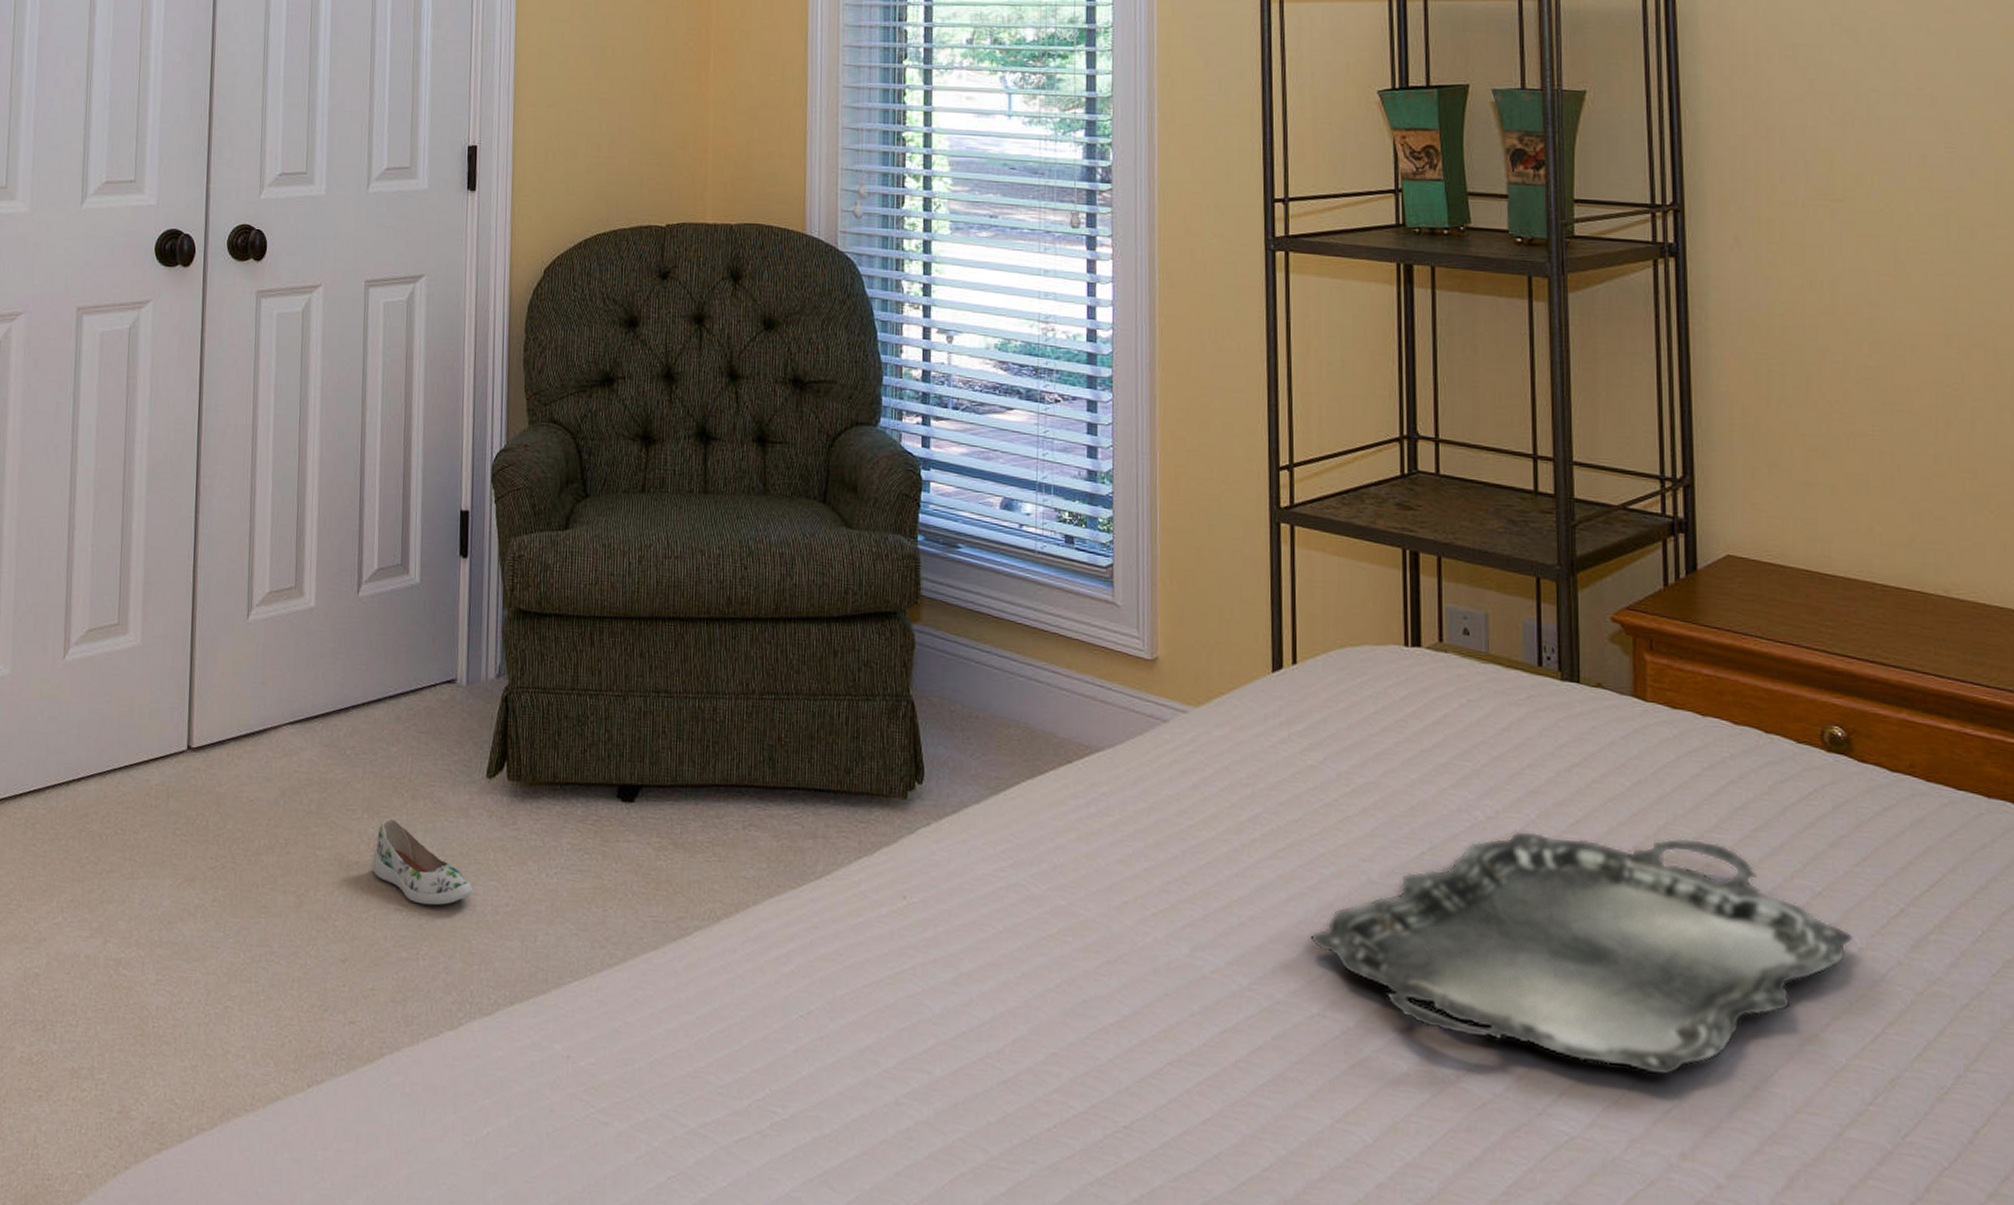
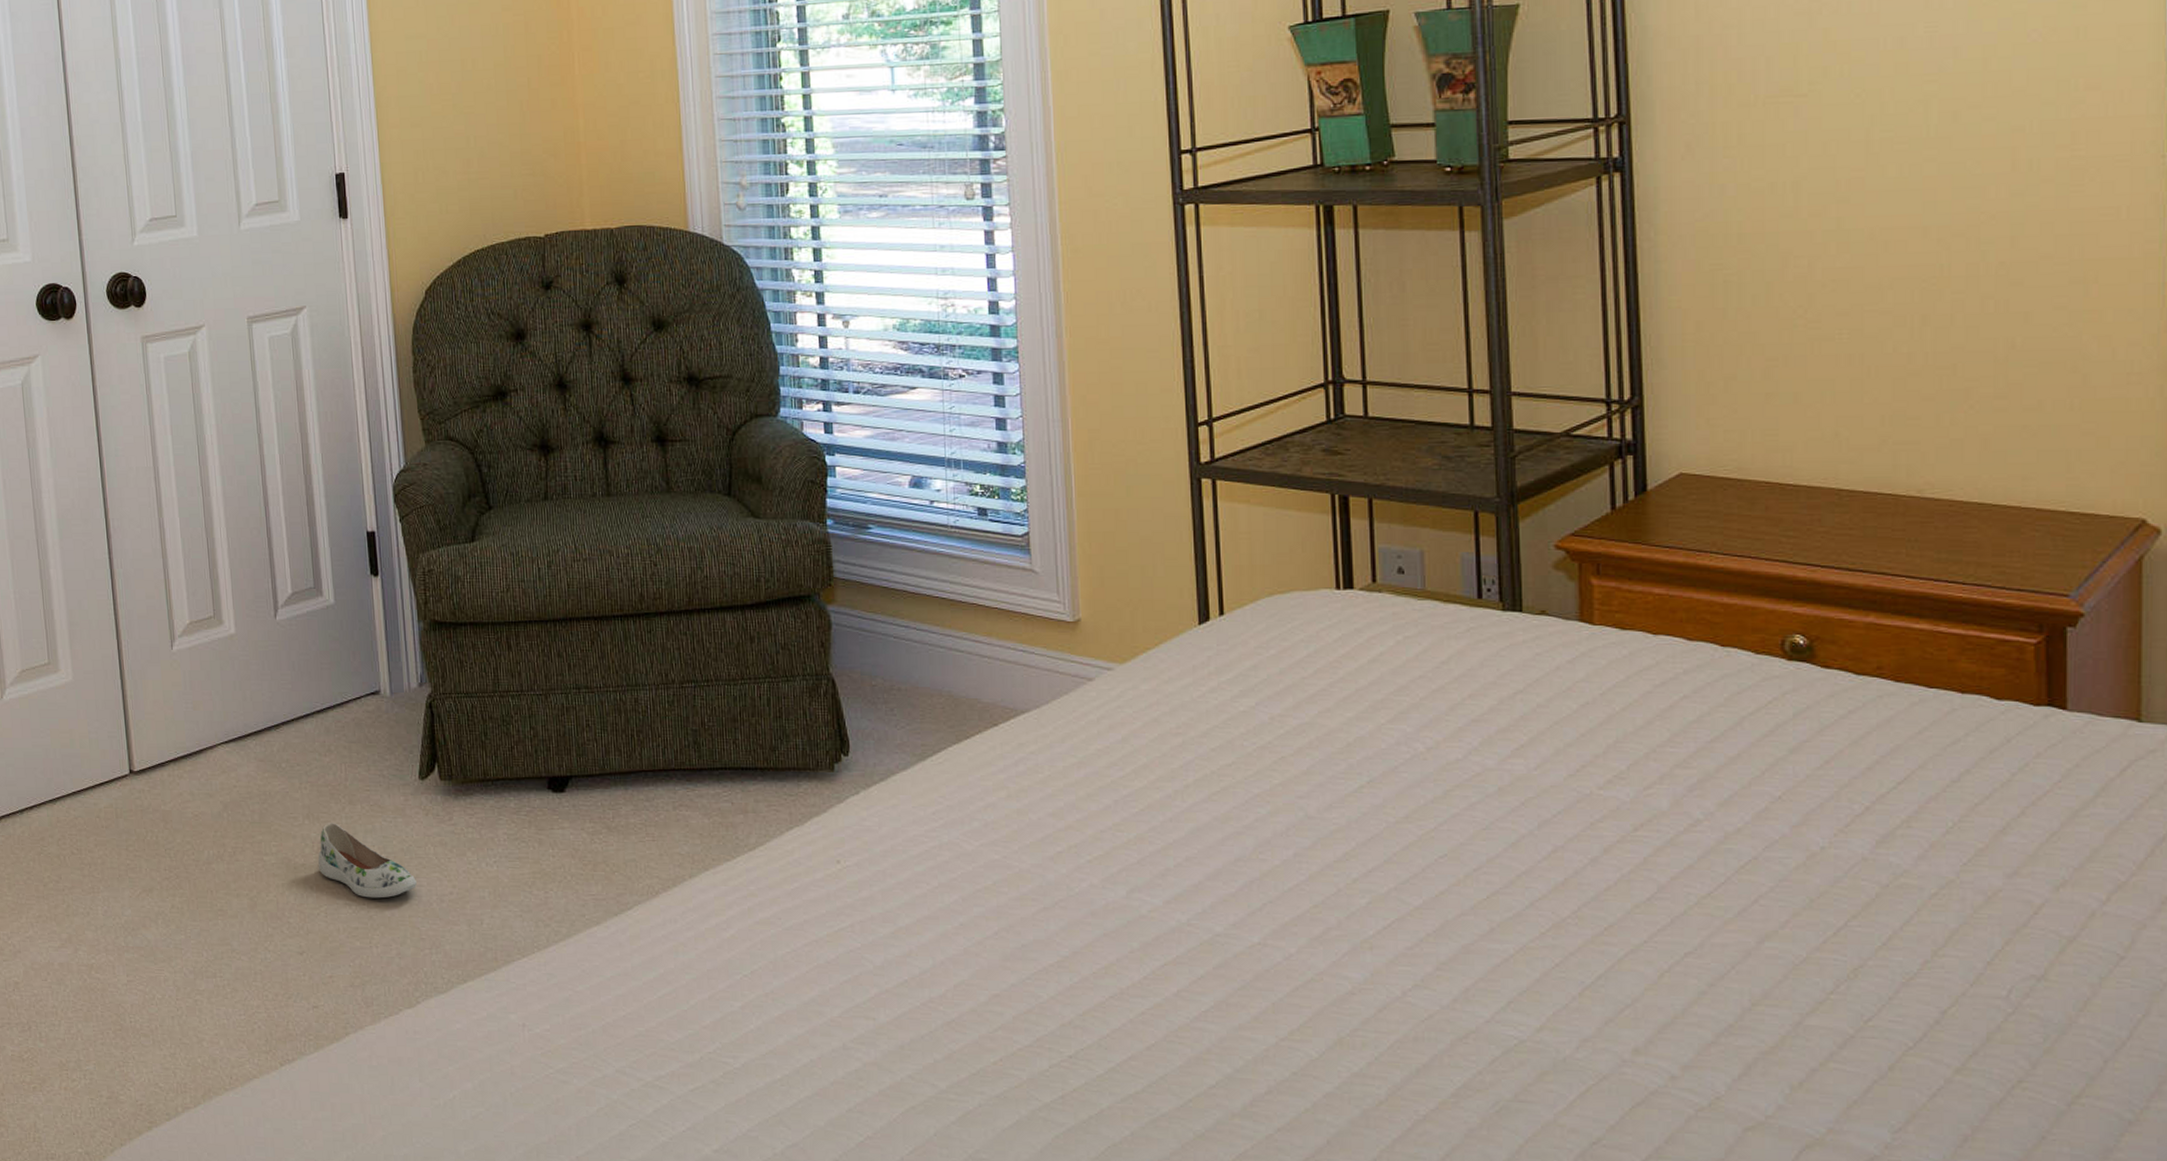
serving tray: present [1310,830,1853,1077] -> none [1248,755,1815,980]

